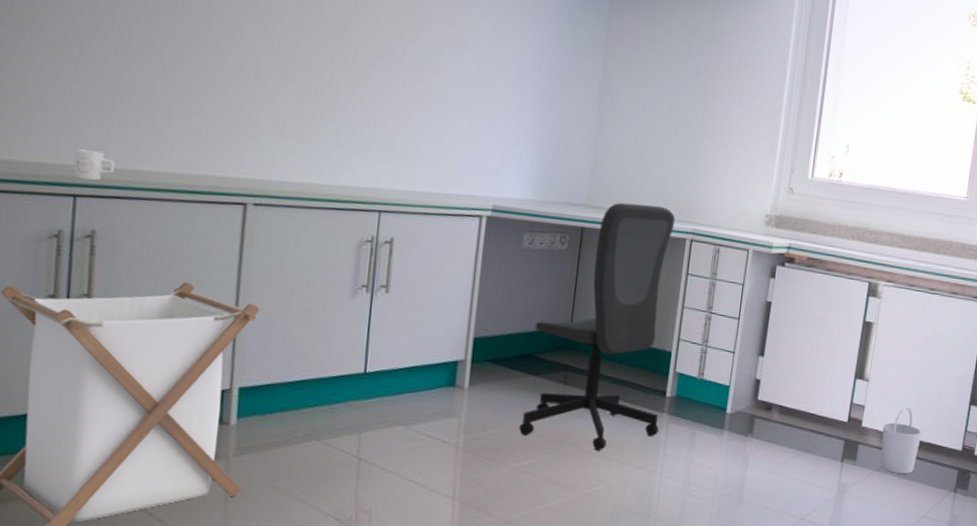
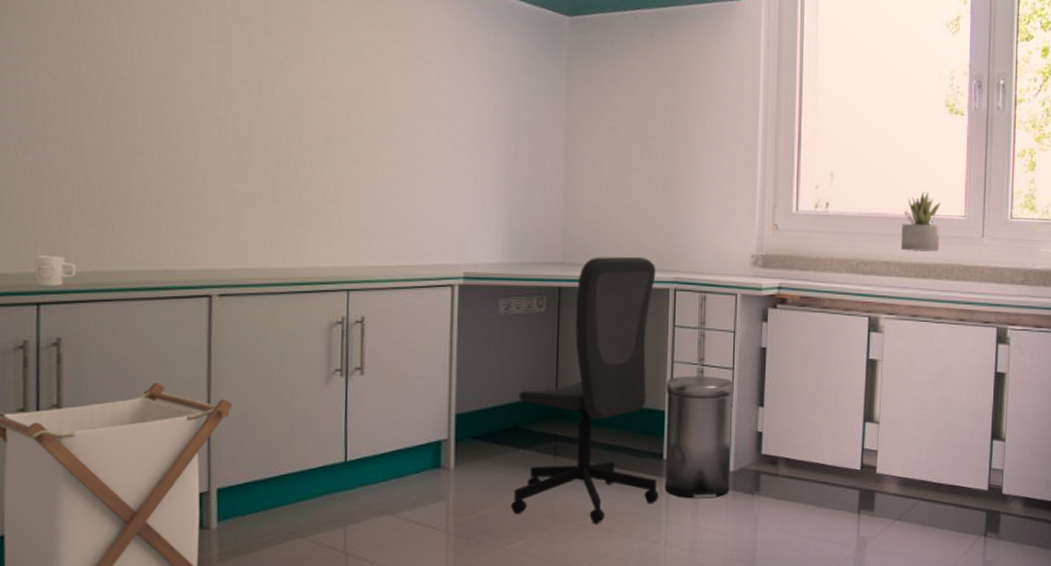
pedal bin: none [664,321,738,437] -> present [664,376,734,499]
bucket: present [880,406,922,474] -> none [899,446,942,521]
succulent plant: none [905,171,946,228] -> present [901,191,941,252]

